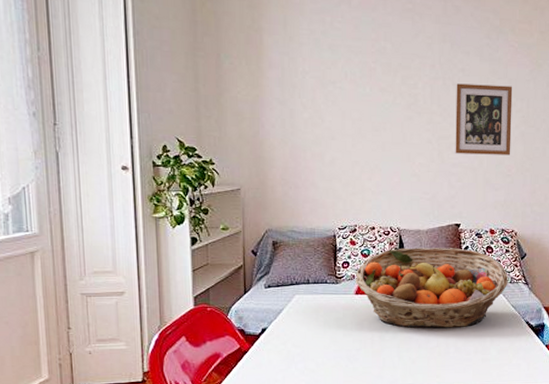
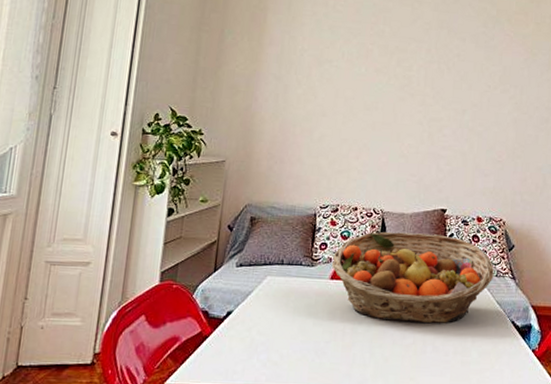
wall art: present [455,83,513,155] -> none [445,68,507,141]

